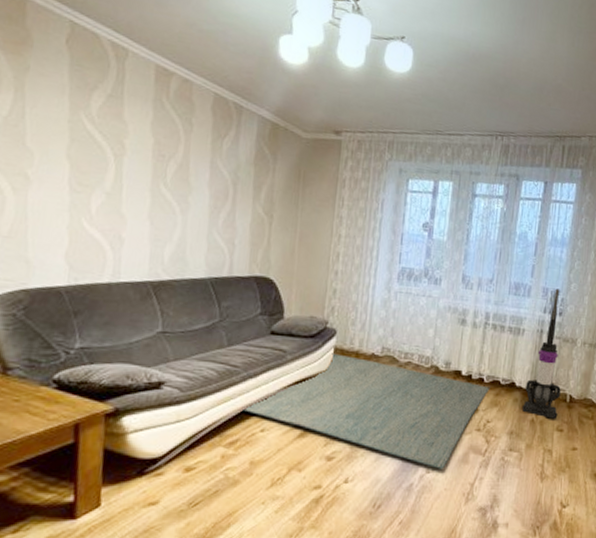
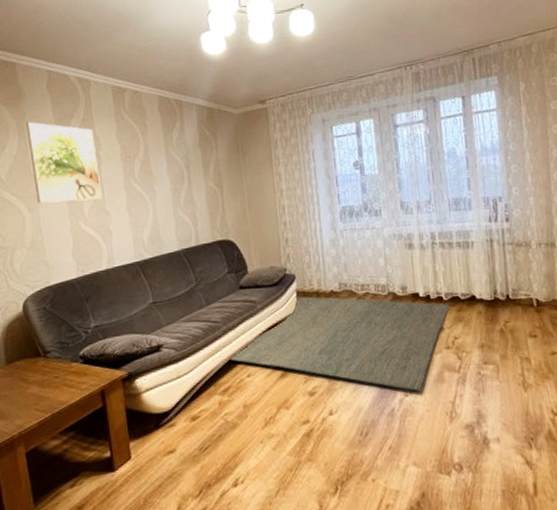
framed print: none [26,79,122,197] -> present [26,122,102,203]
vacuum cleaner: present [521,288,561,419] -> none [486,195,528,326]

